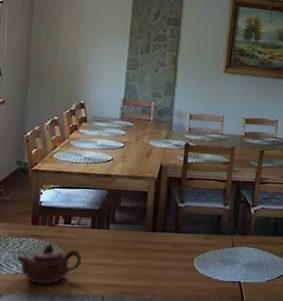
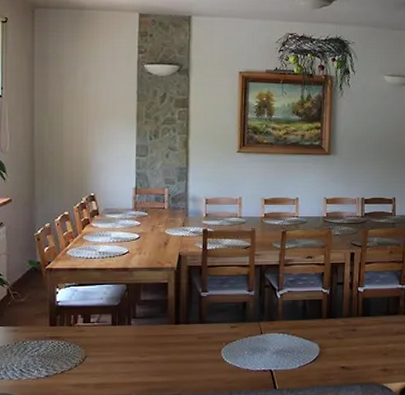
teapot: present [16,244,82,284] -> none [36,345,104,387]

